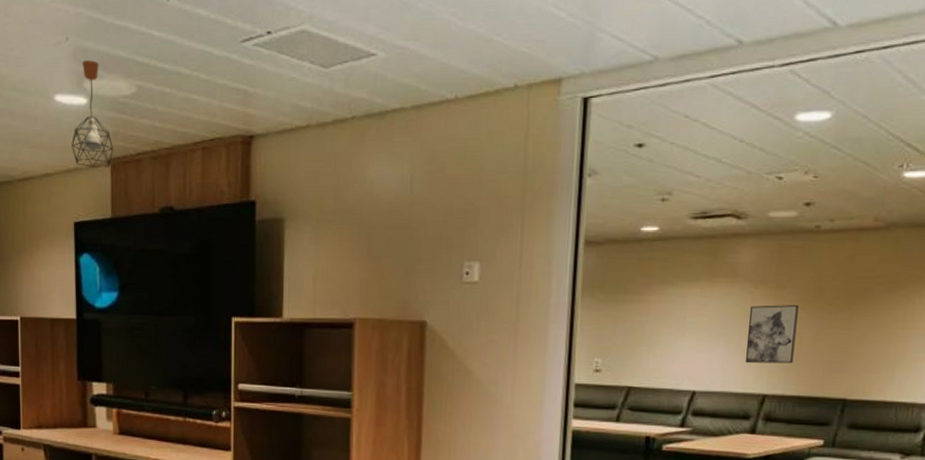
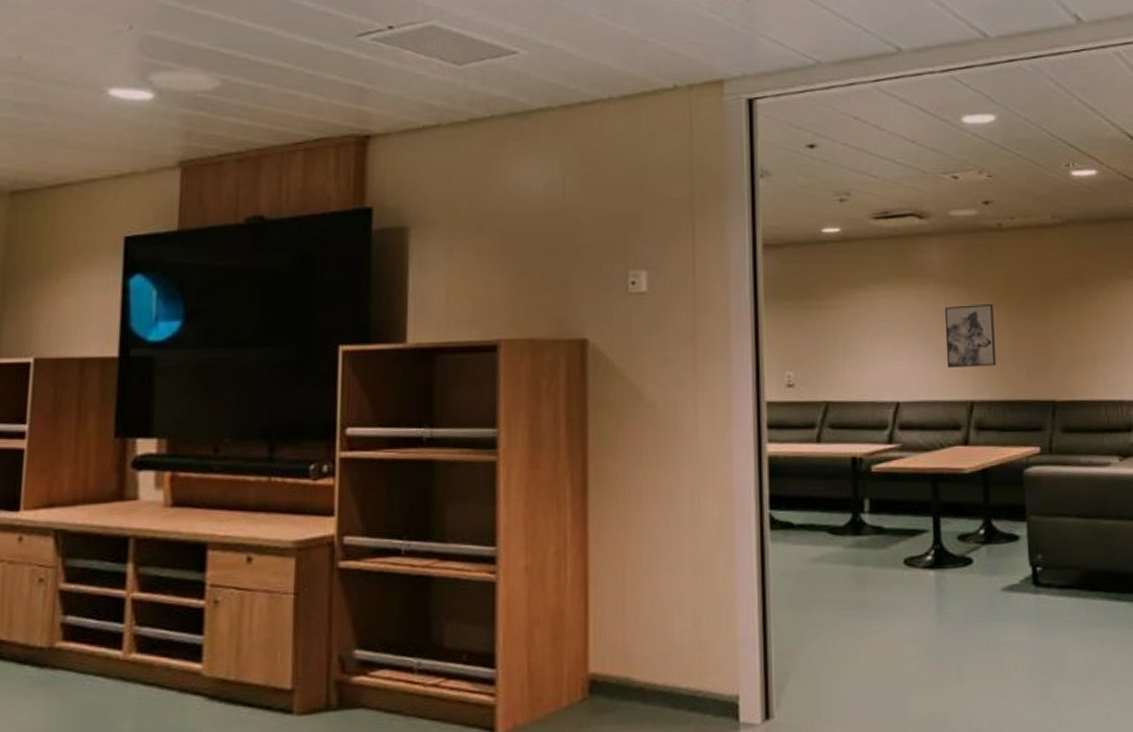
pendant light: present [72,60,114,167] -> none [128,51,187,171]

